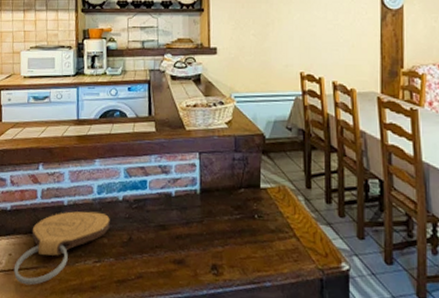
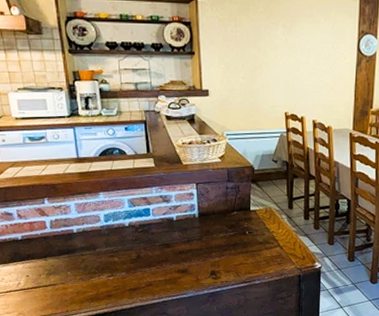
cutting board: present [13,211,110,286] -> none [32,236,119,299]

